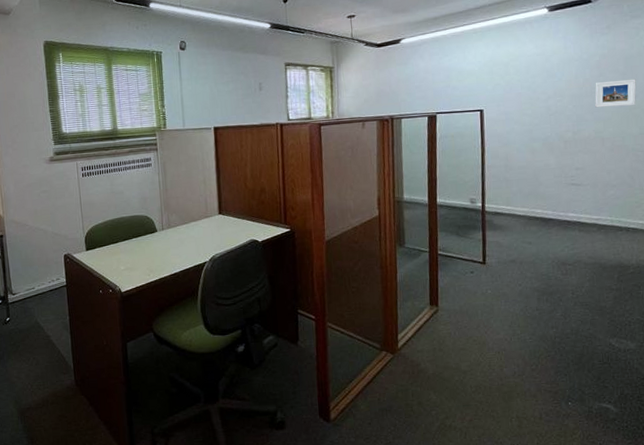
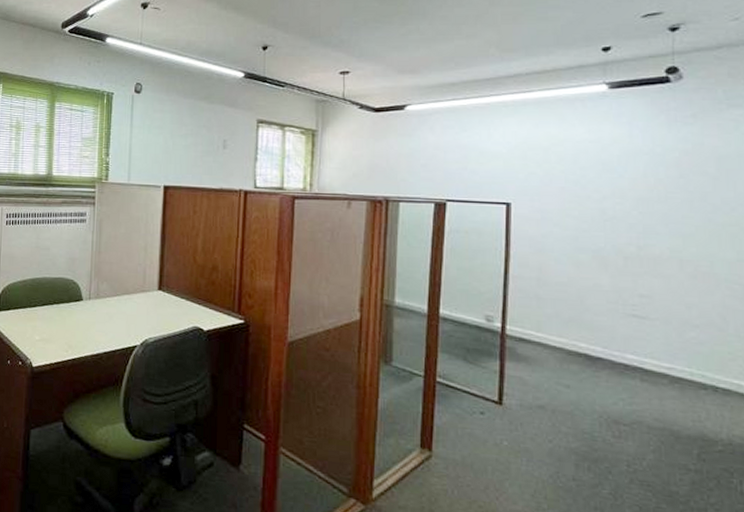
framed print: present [595,78,637,108] -> none [671,185,734,222]

